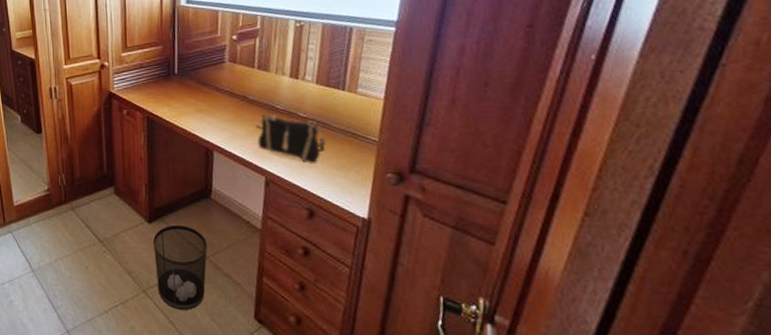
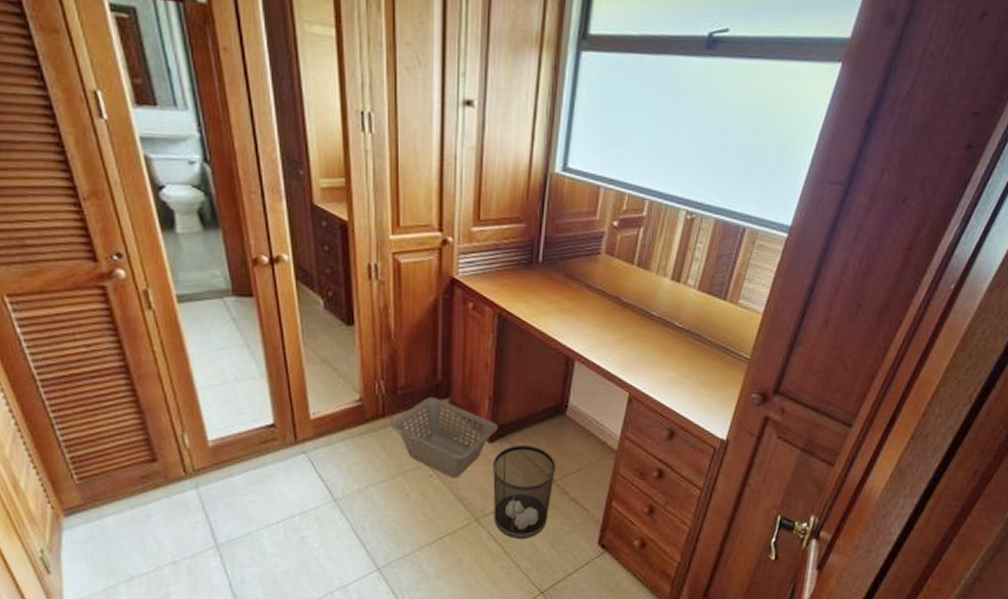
laundry basket: none [71,186,155,253] -> present [390,396,499,477]
handbag: present [255,114,326,162] -> none [626,320,698,378]

